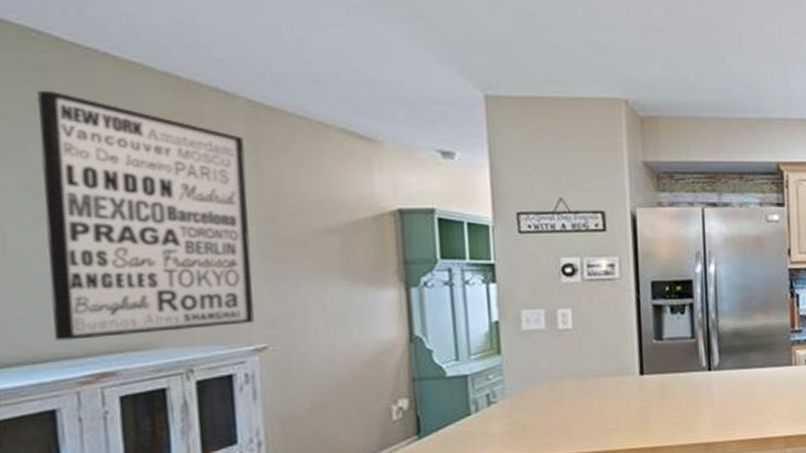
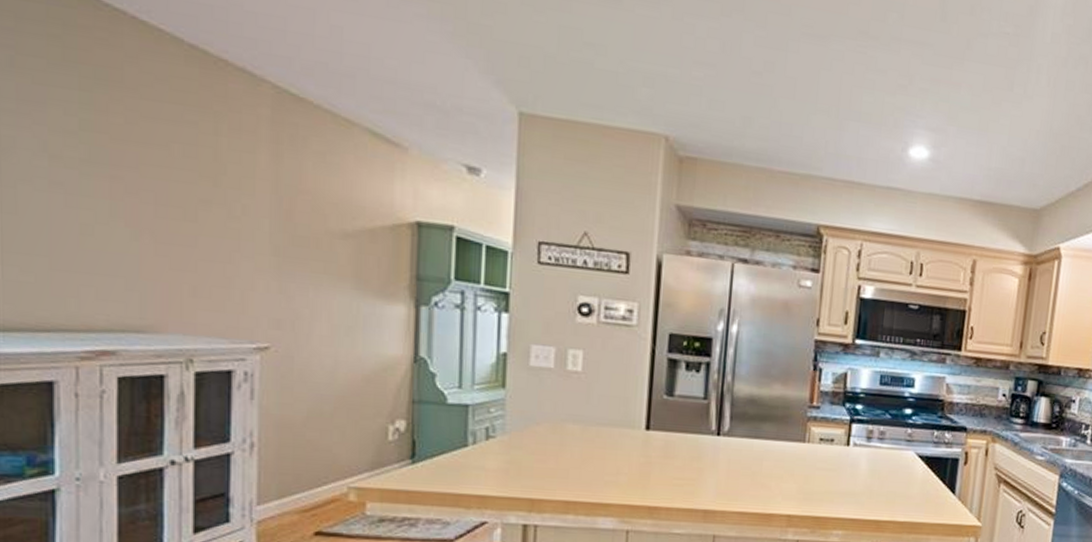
wall art: present [36,91,255,341] -> none [58,48,265,321]

